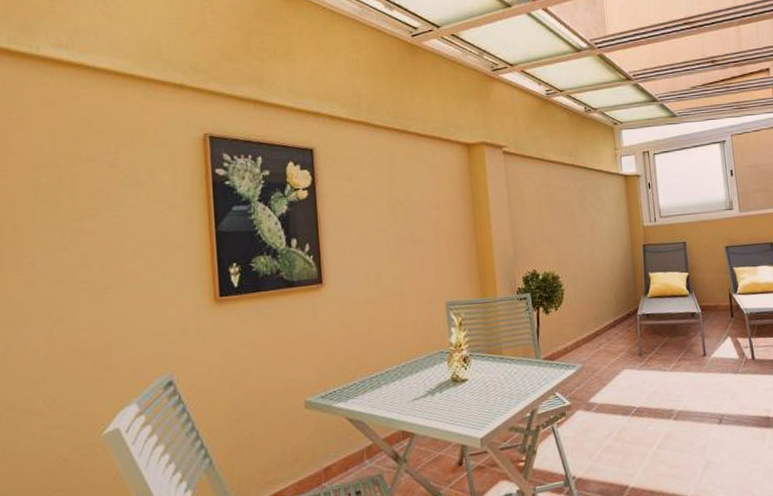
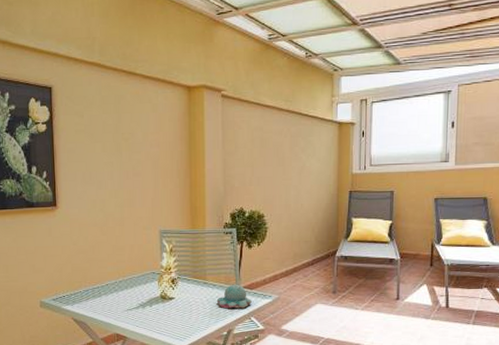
candle: none [515,356,555,386] -> present [216,284,252,309]

